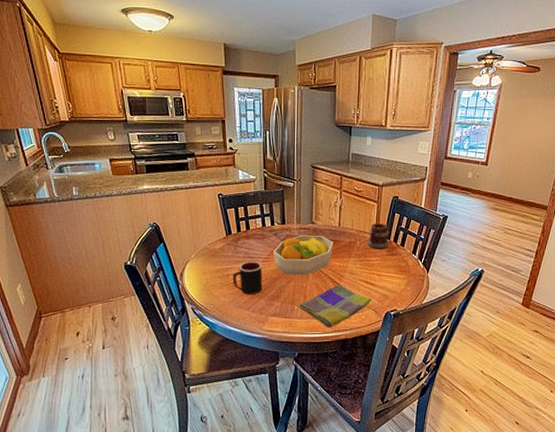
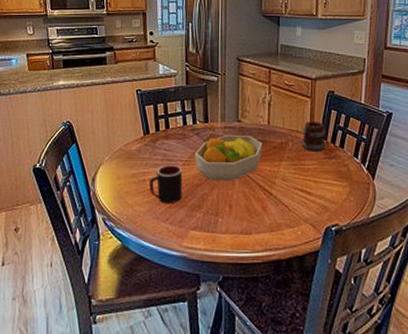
dish towel: present [297,285,372,328] -> none [222,193,308,246]

